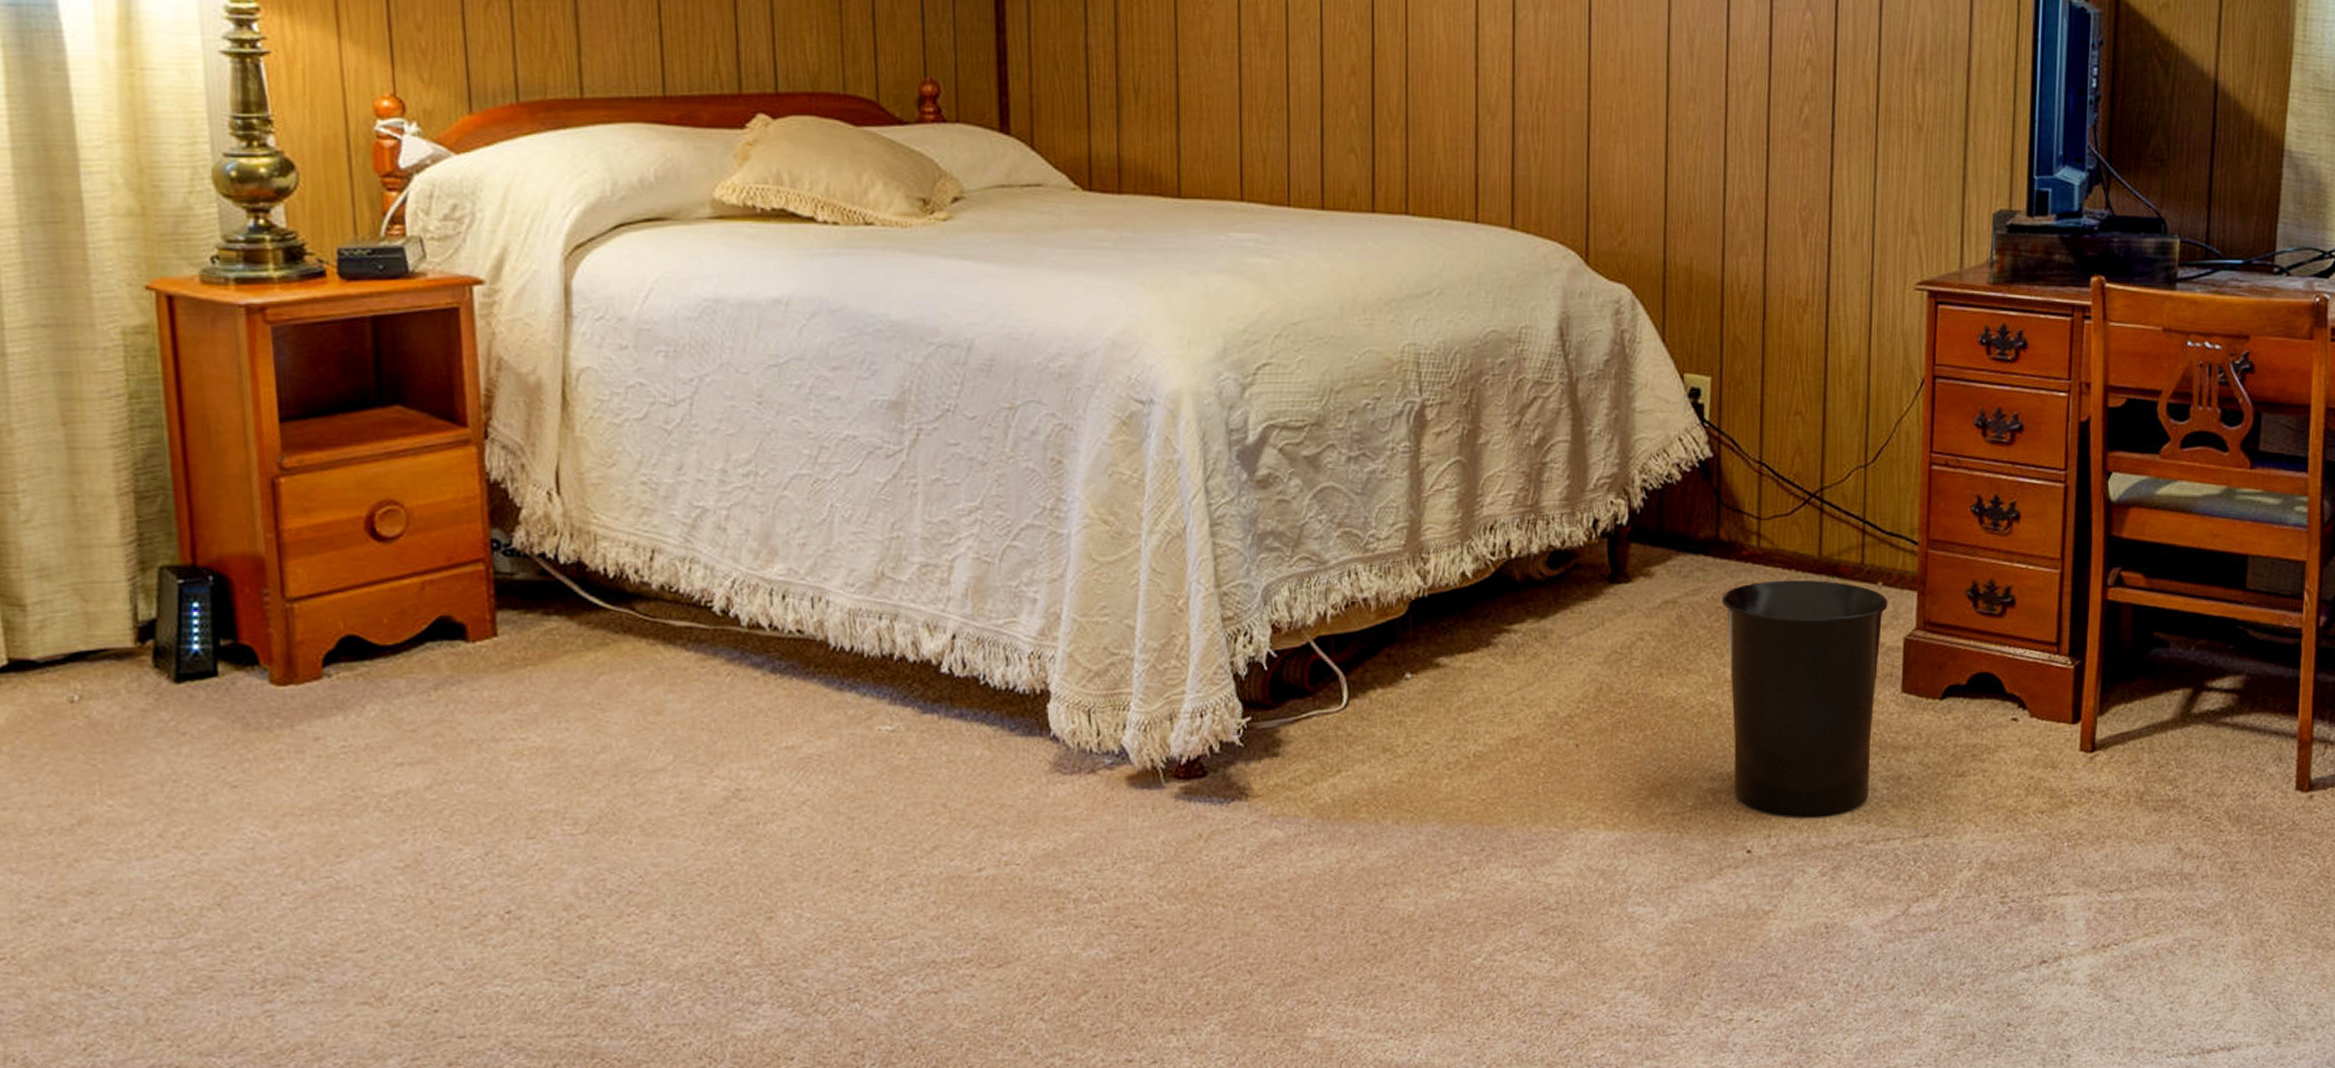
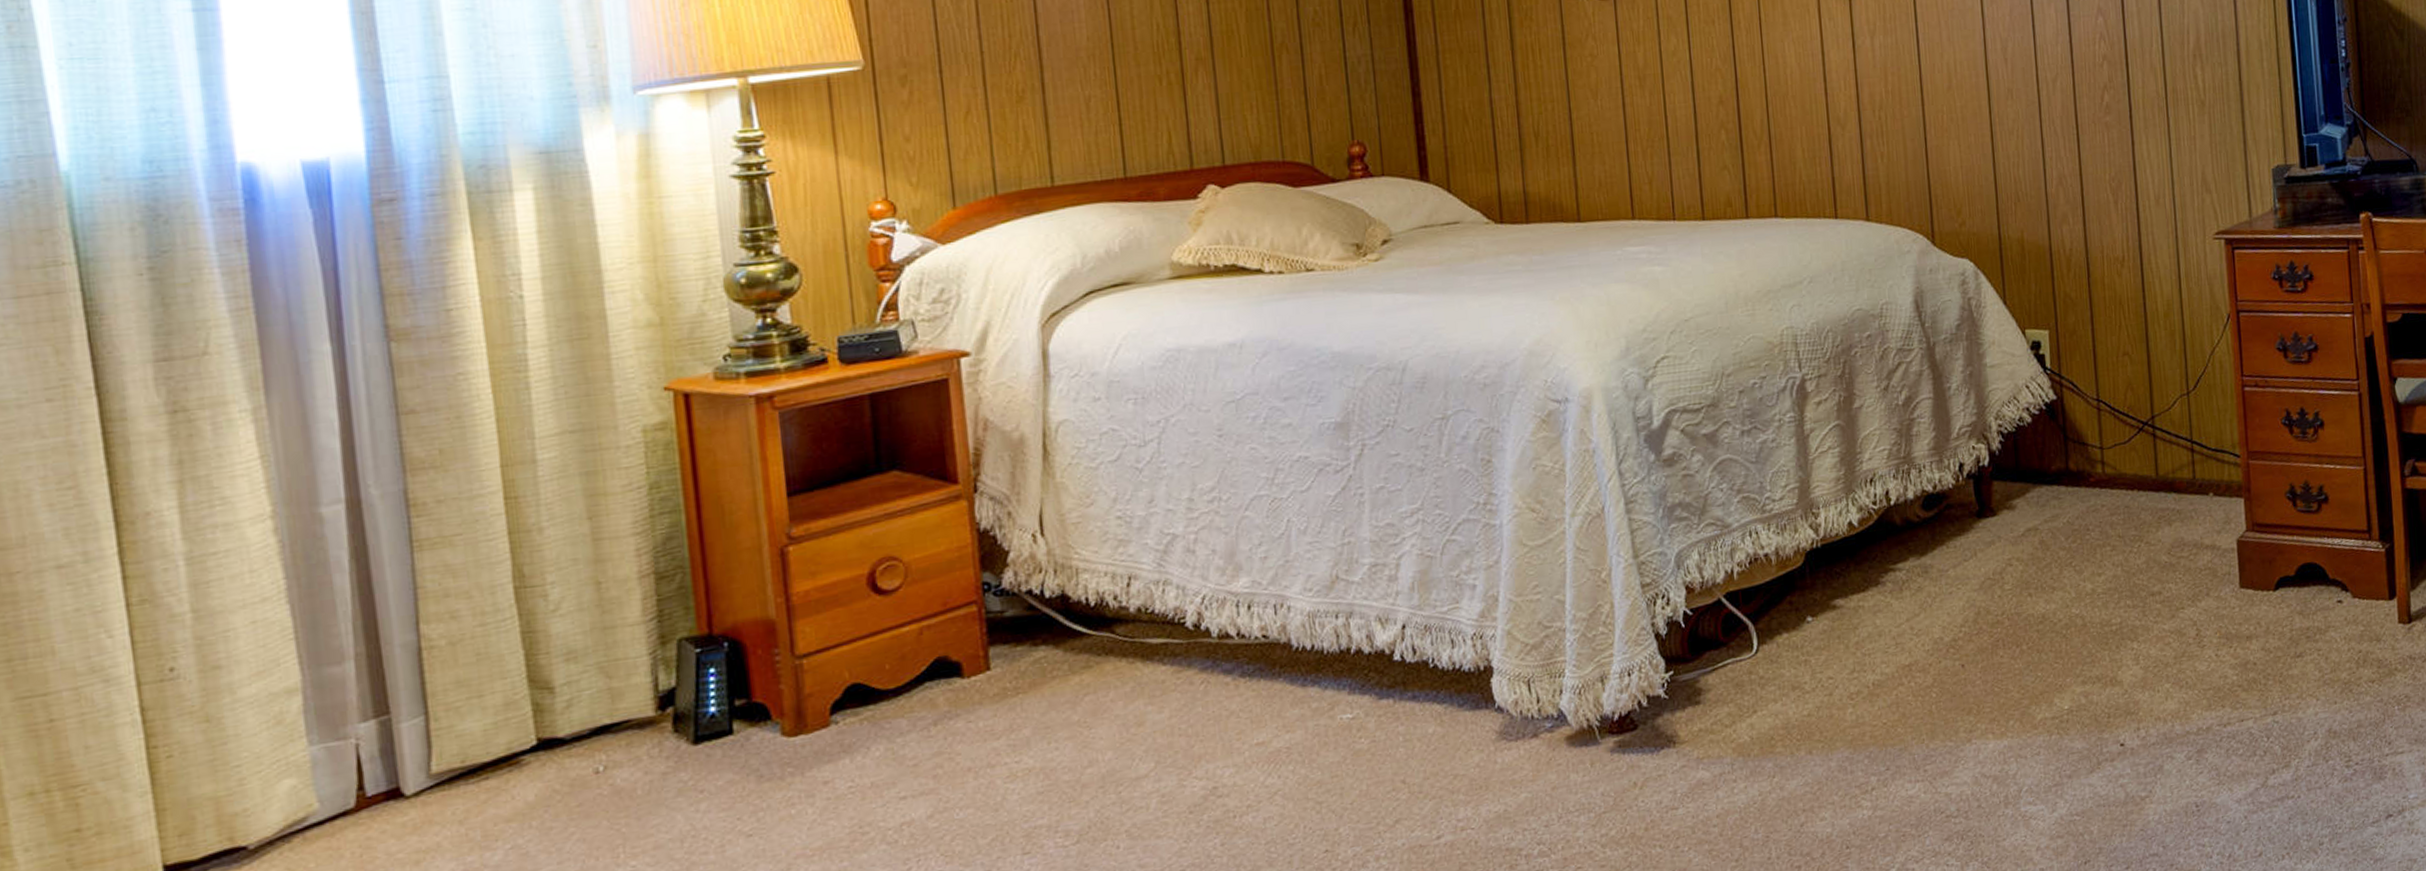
waste bin: present [1721,579,1888,817] -> none [2076,496,2221,709]

